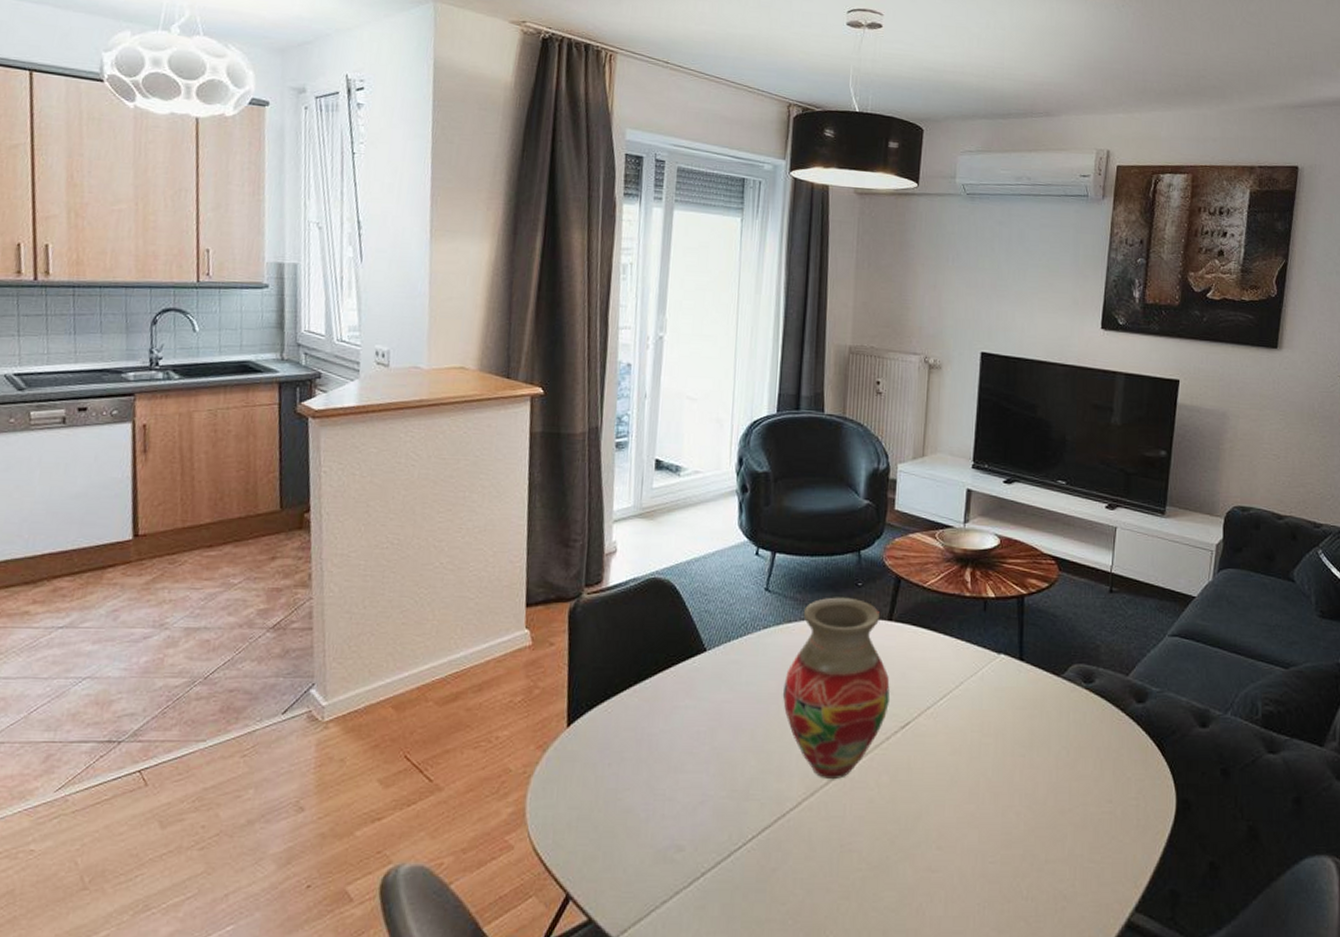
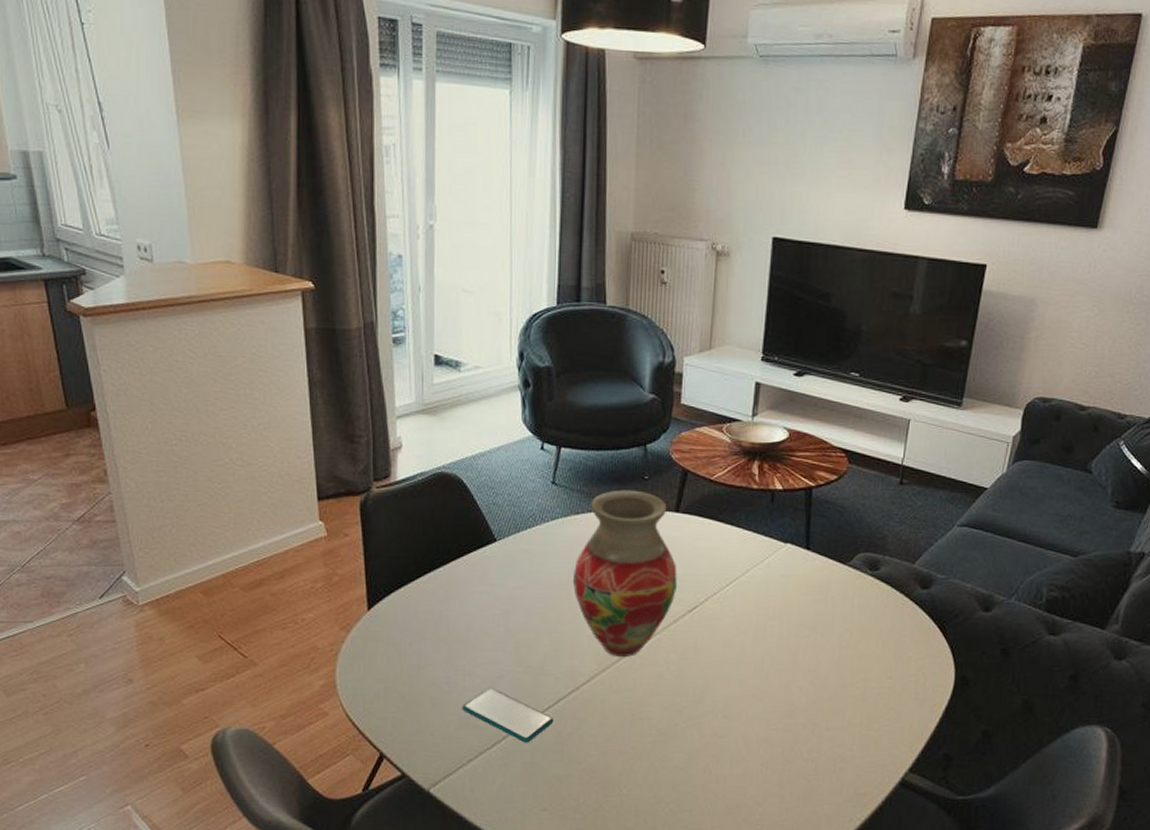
smartphone: none [659,814,757,881] -> present [462,687,554,743]

